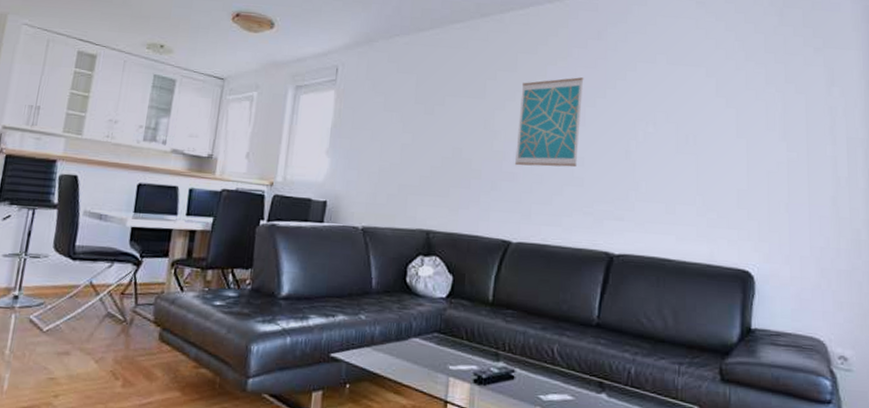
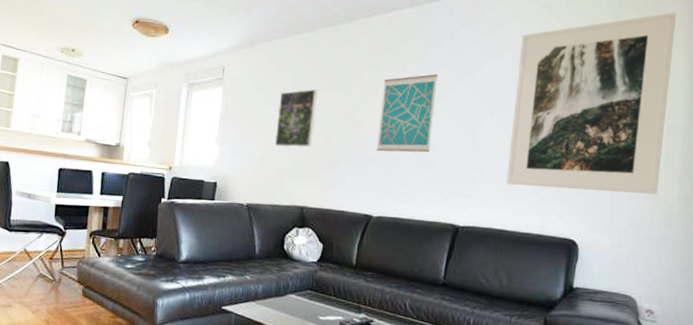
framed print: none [396,93,446,161] -> present [275,89,318,148]
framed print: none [667,11,847,217] -> present [506,12,677,194]

